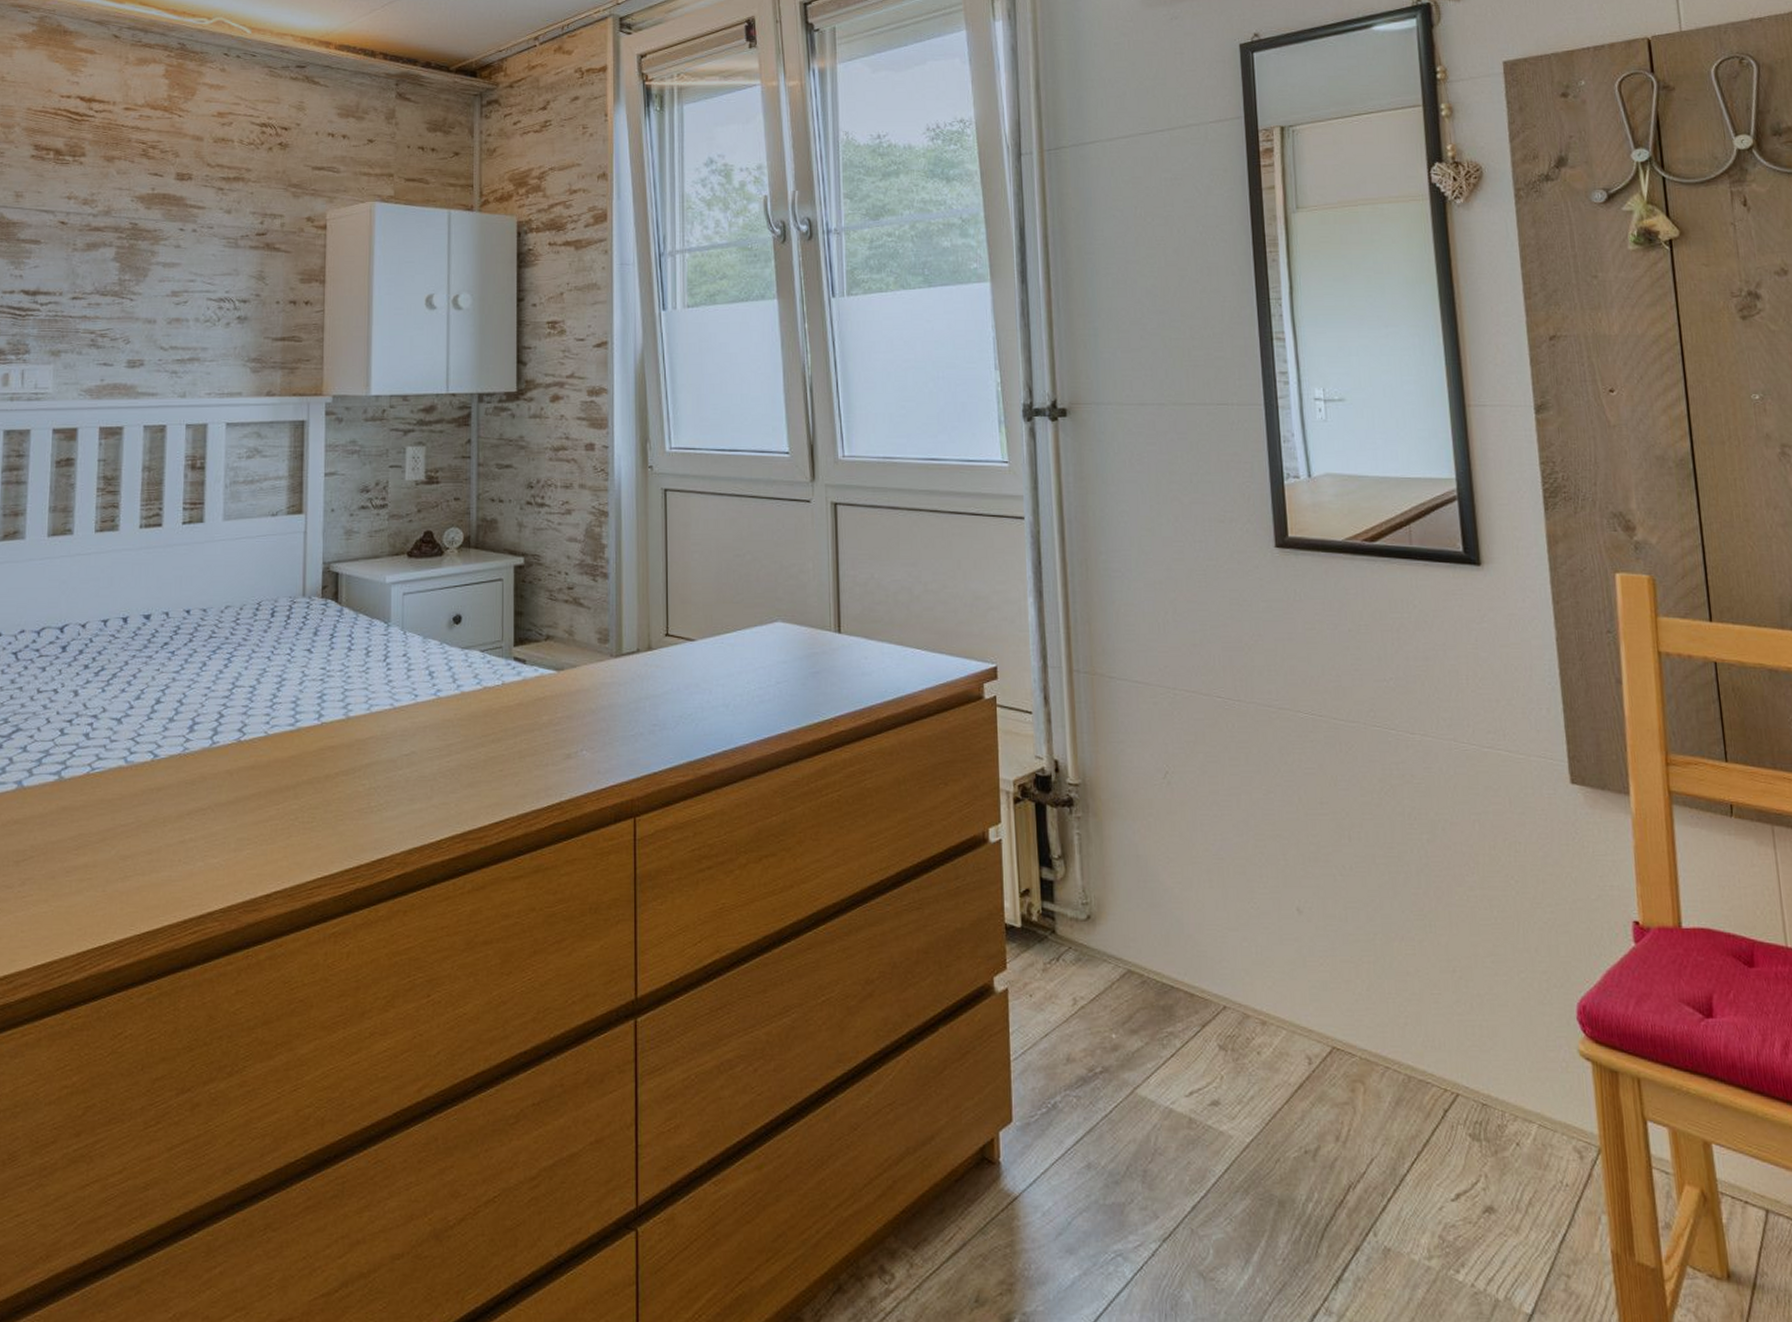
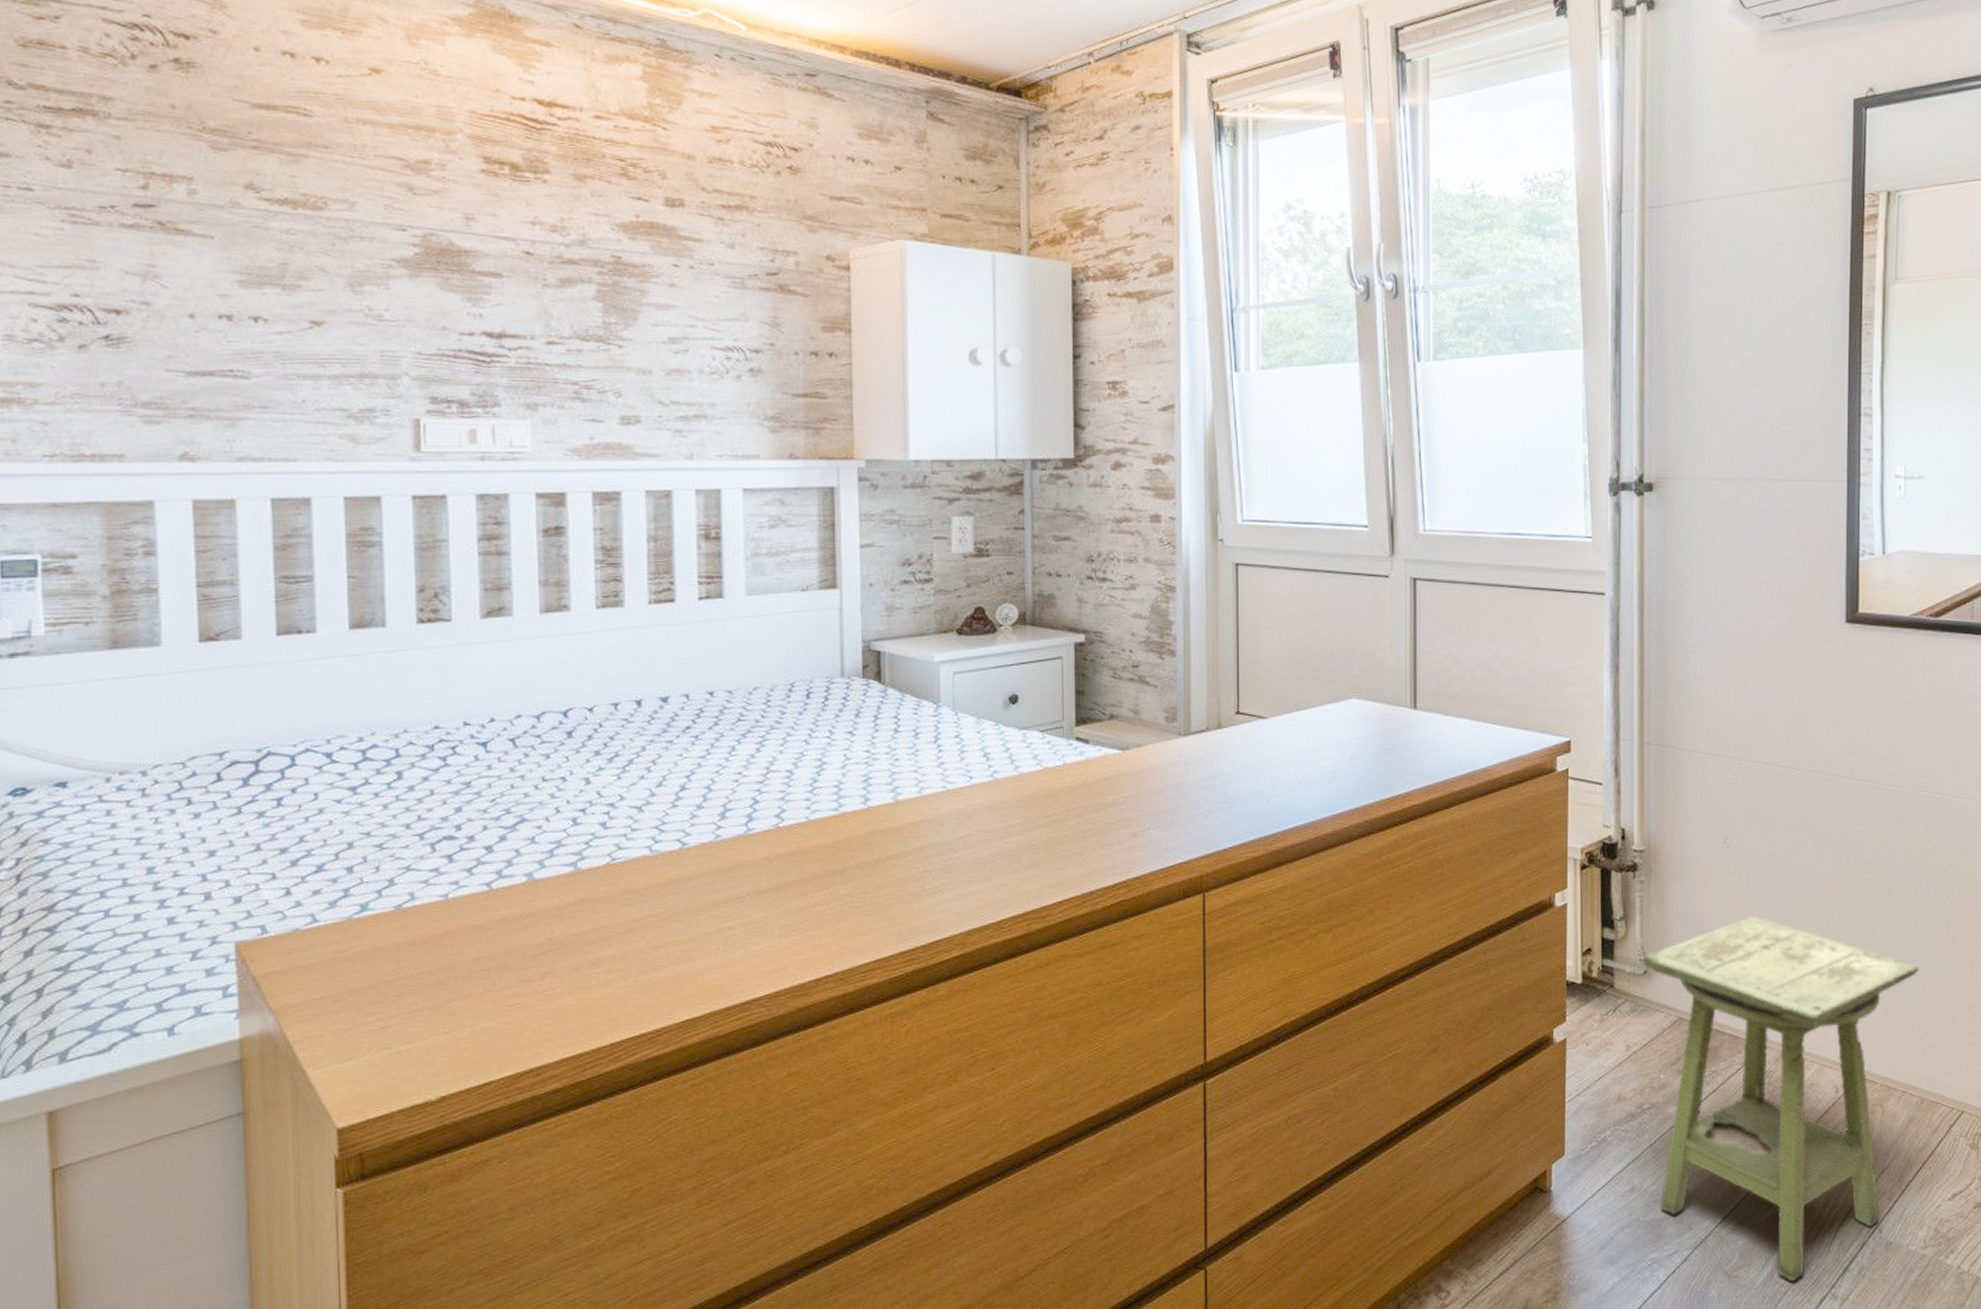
side table: none [1085,859,1391,1288] -> present [1642,916,1919,1280]

